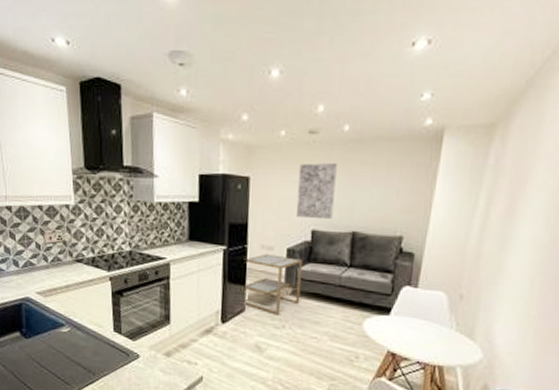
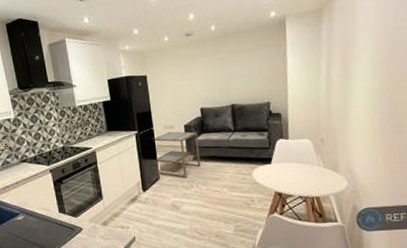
wall art: present [295,163,337,219] -> none [182,55,215,100]

